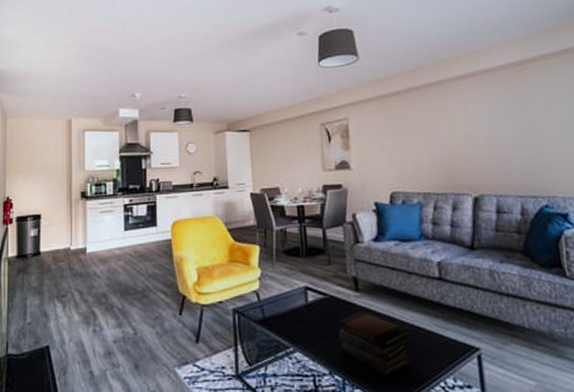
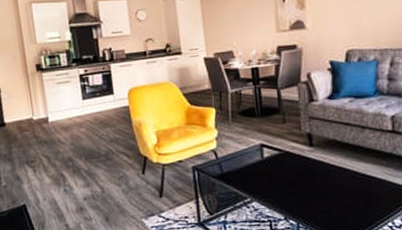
book stack: present [338,311,410,376] -> none [293,164,361,219]

